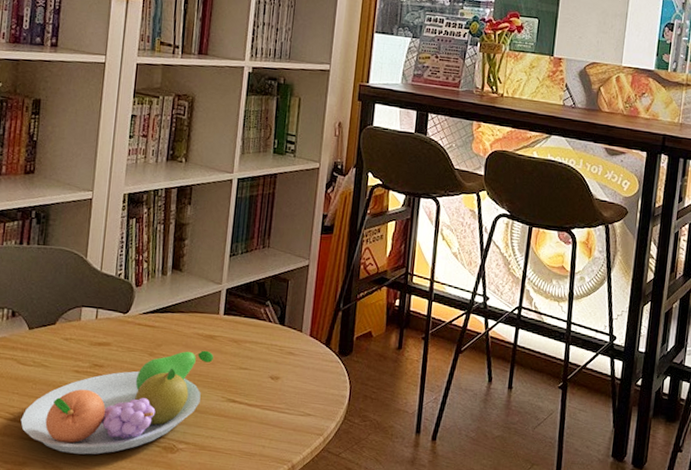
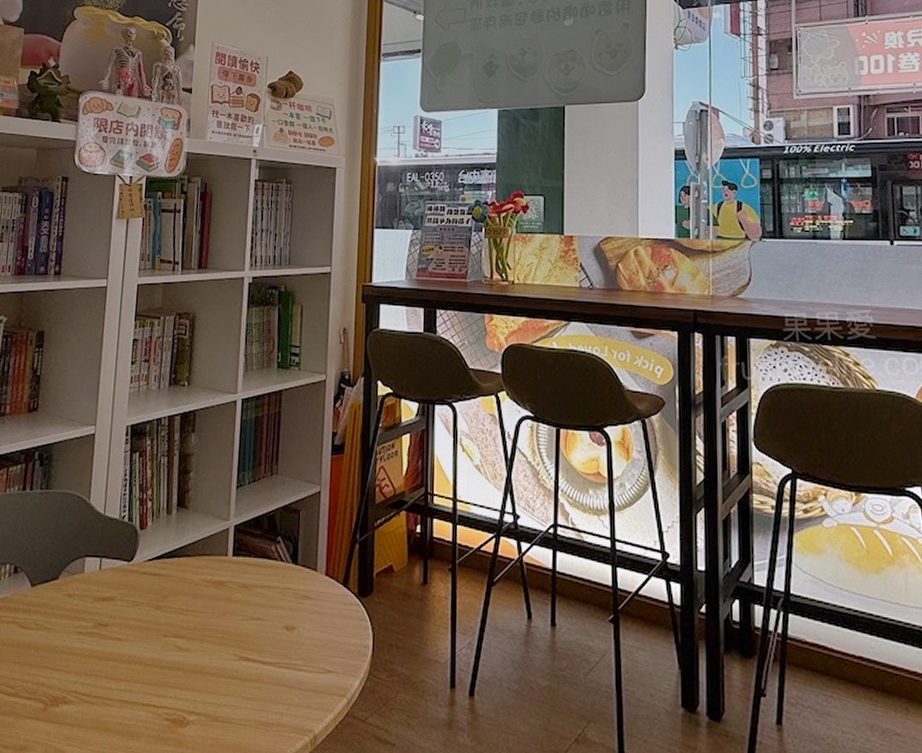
fruit bowl: present [20,350,214,455] -> none [22,599,223,734]

